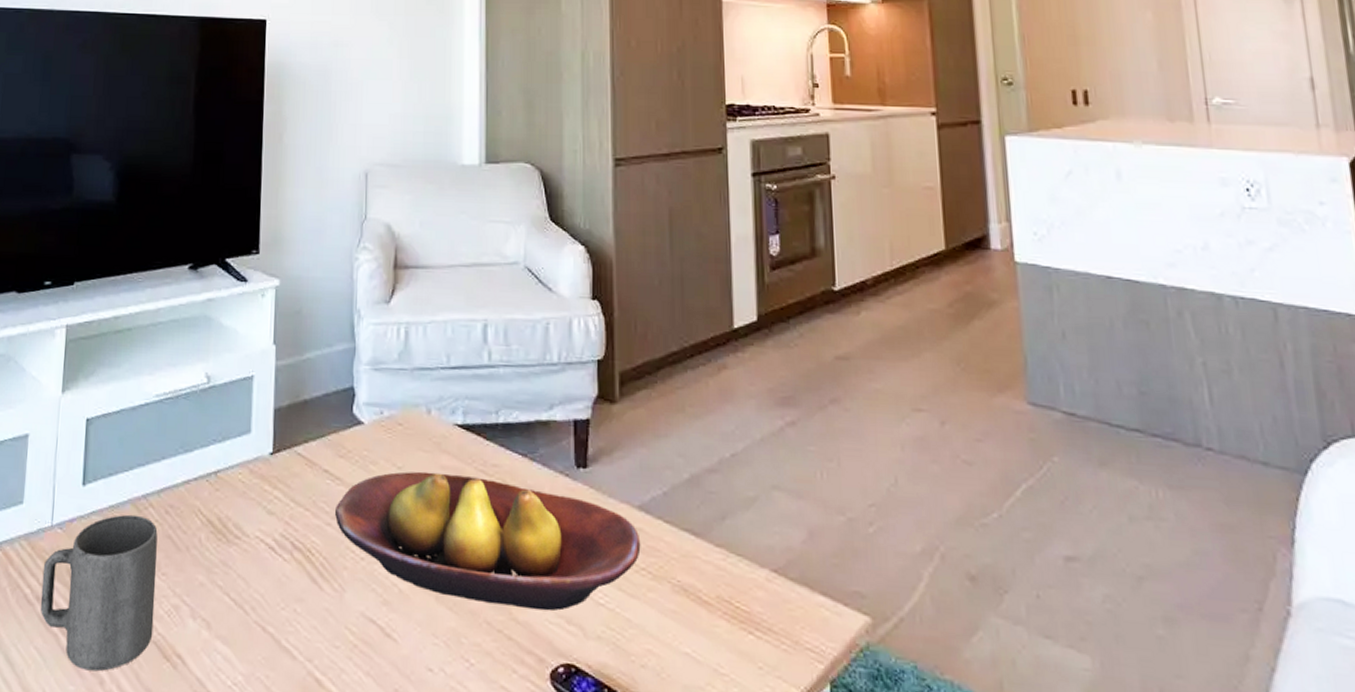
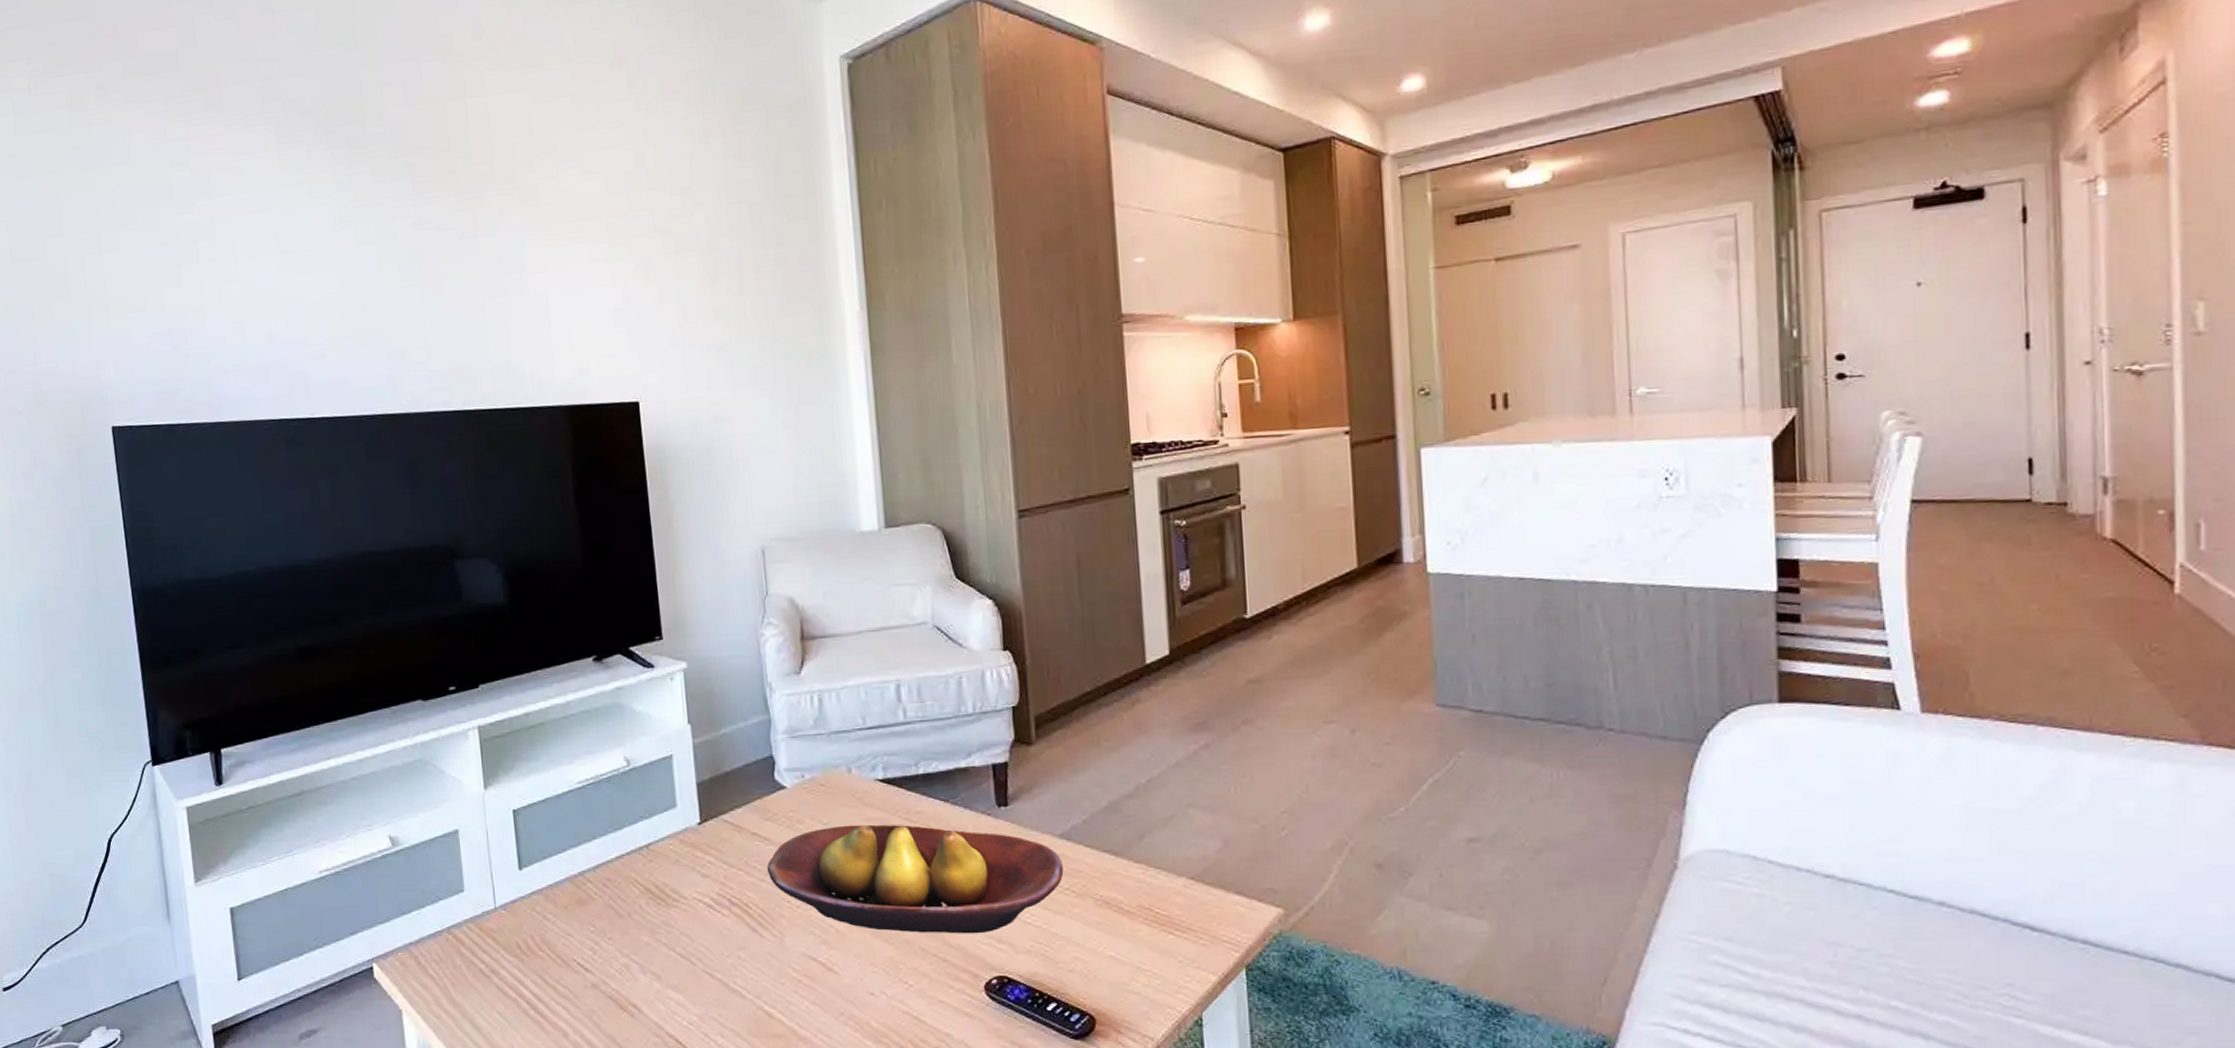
mug: present [40,514,158,672] -> none [493,890,608,1026]

